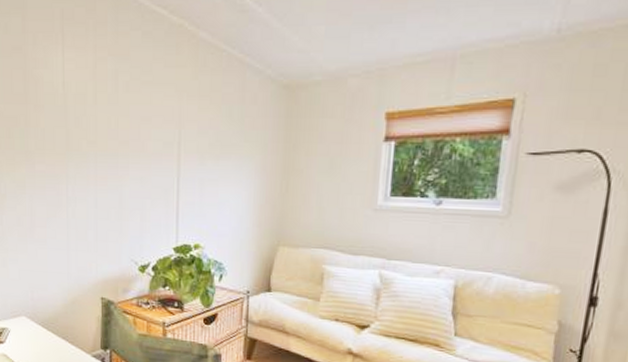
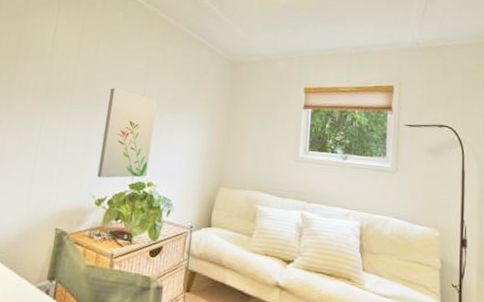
wall art: none [137,134,195,242] -> present [97,88,157,178]

